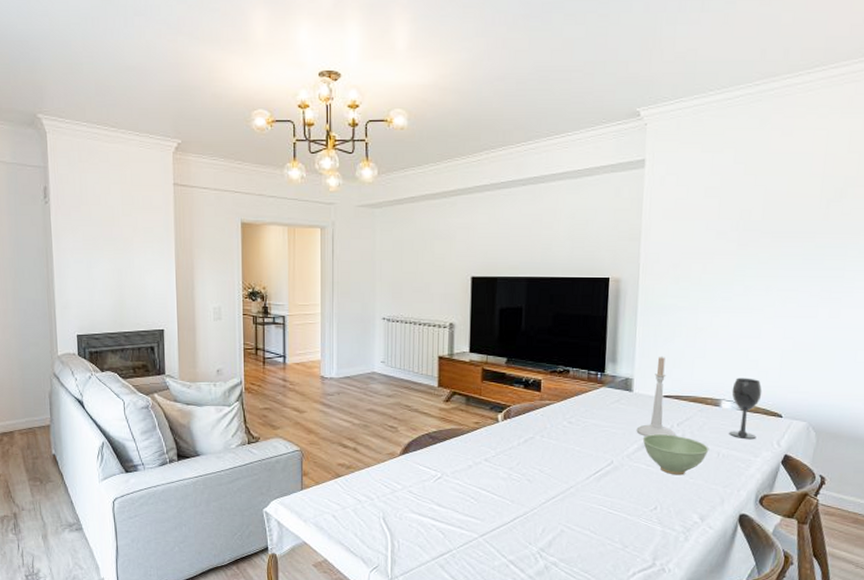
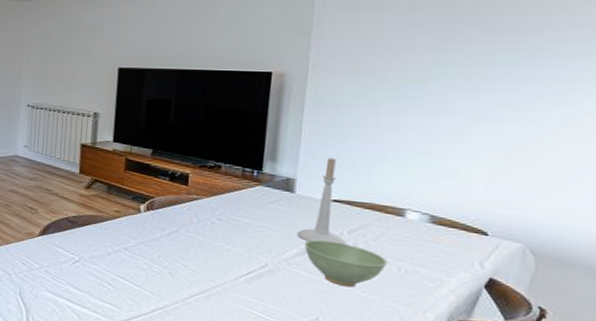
wine glass: present [729,377,763,440] -> none [414,186,462,257]

